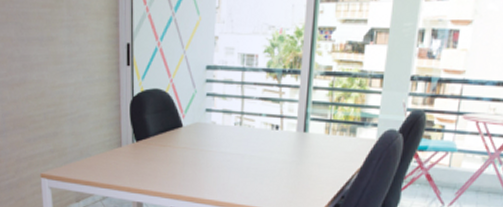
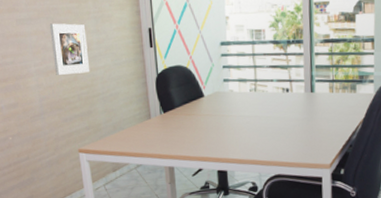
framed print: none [18,30,59,89] -> present [49,23,90,75]

